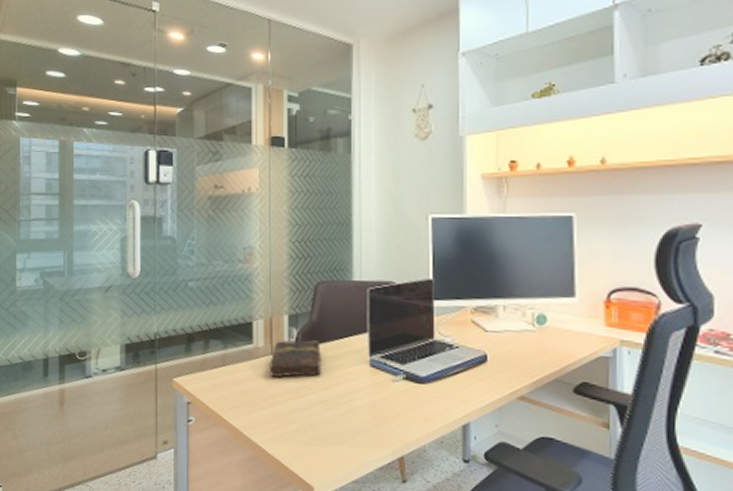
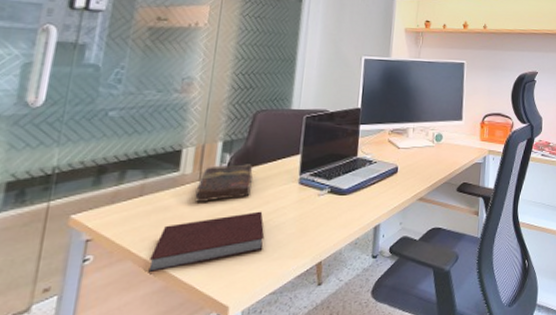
notebook: none [239,392,340,441] -> present [148,211,265,273]

